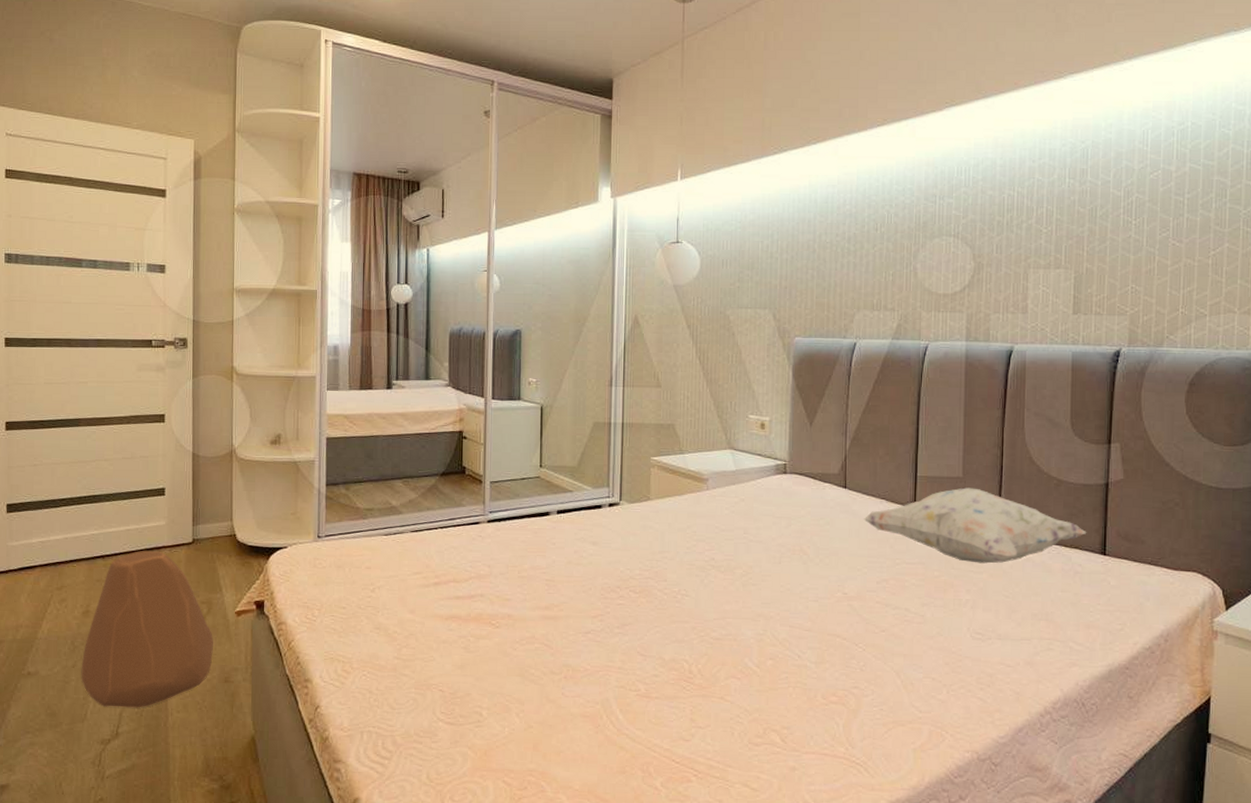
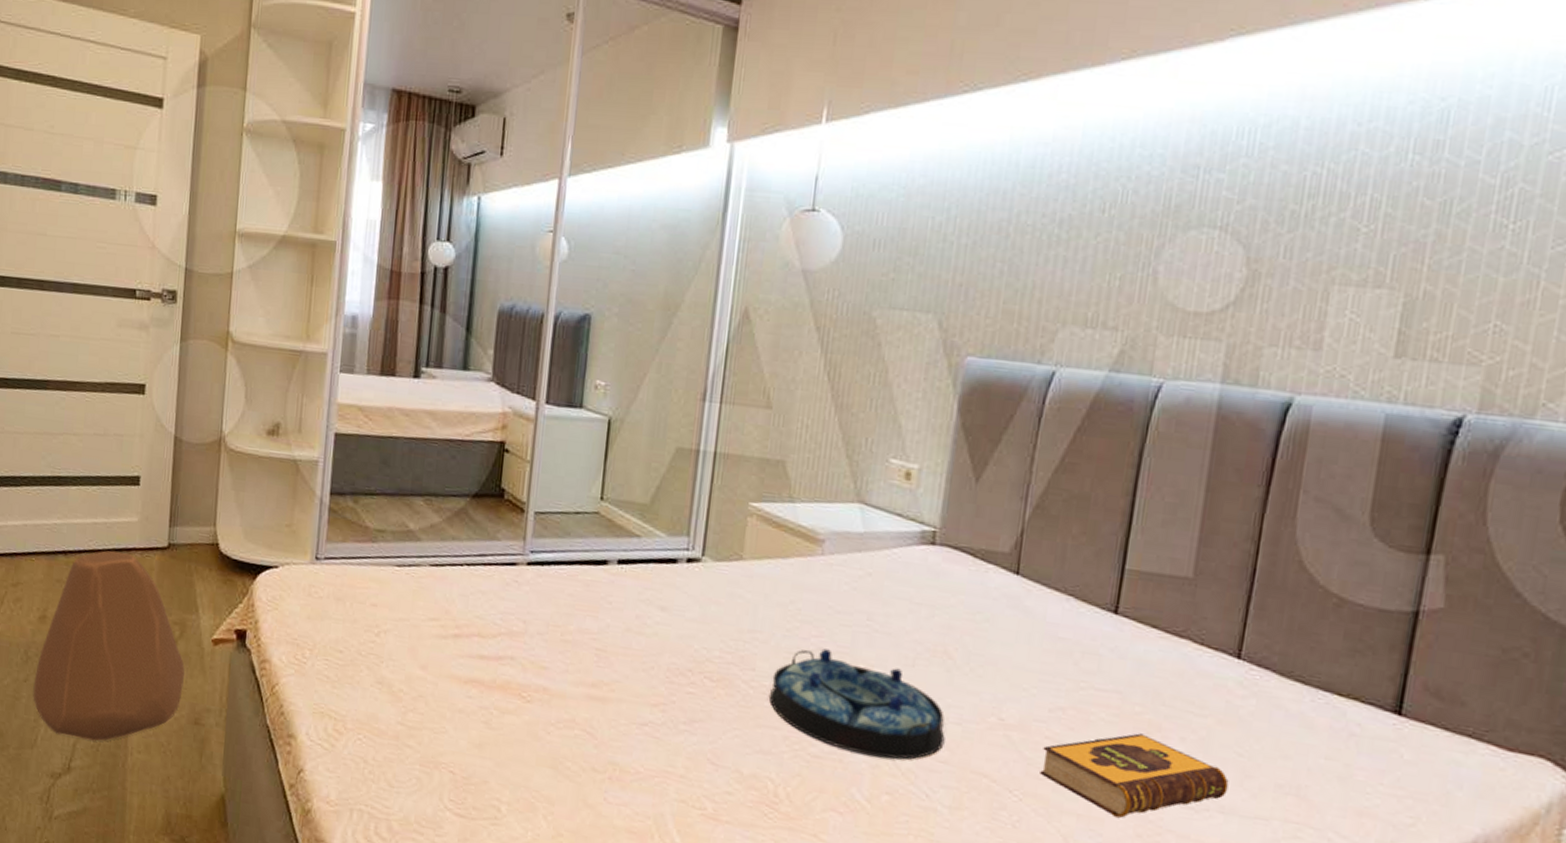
serving tray: none [678,558,807,633] -> present [768,648,945,760]
decorative pillow: present [863,487,1087,564] -> none [1039,593,1376,707]
hardback book: none [875,591,1002,653] -> present [1040,733,1229,818]

